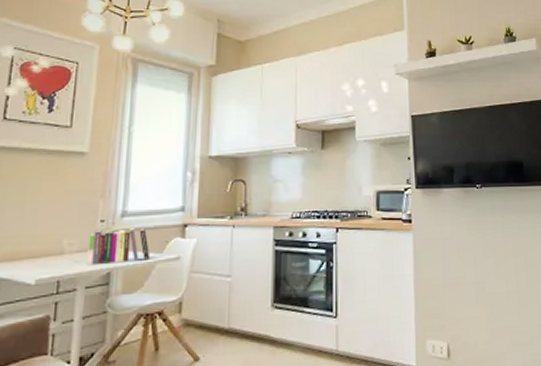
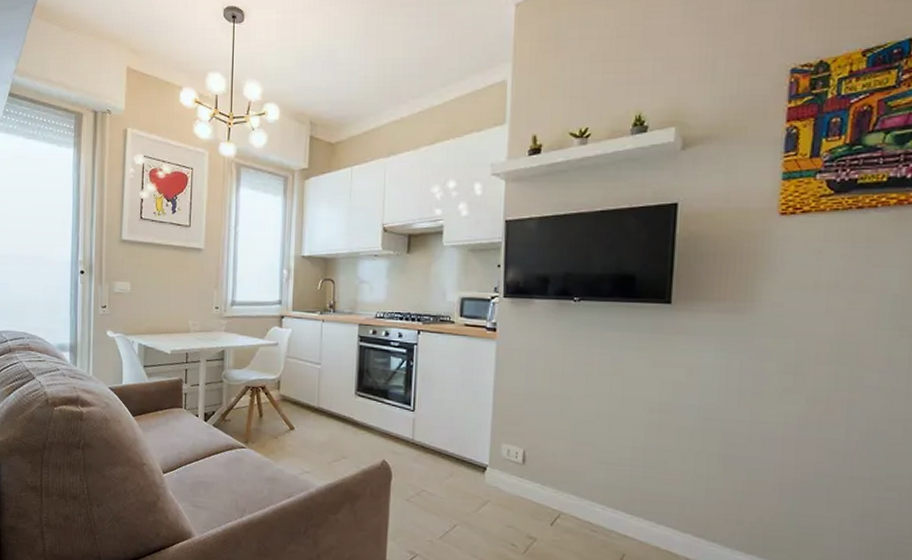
books: present [87,228,151,266] -> none [207,314,255,344]

